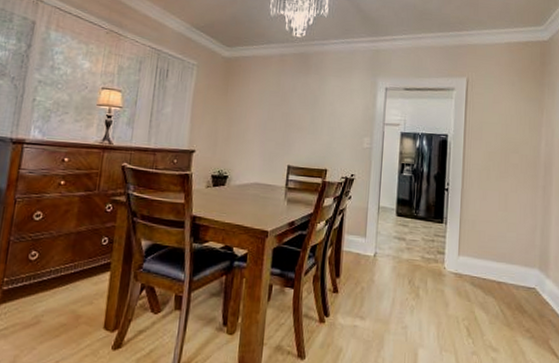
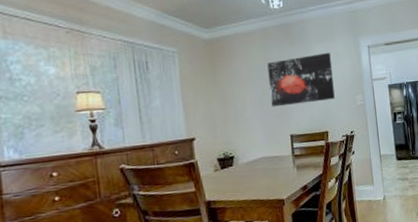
wall art: none [275,87,344,138] -> present [267,52,335,107]

